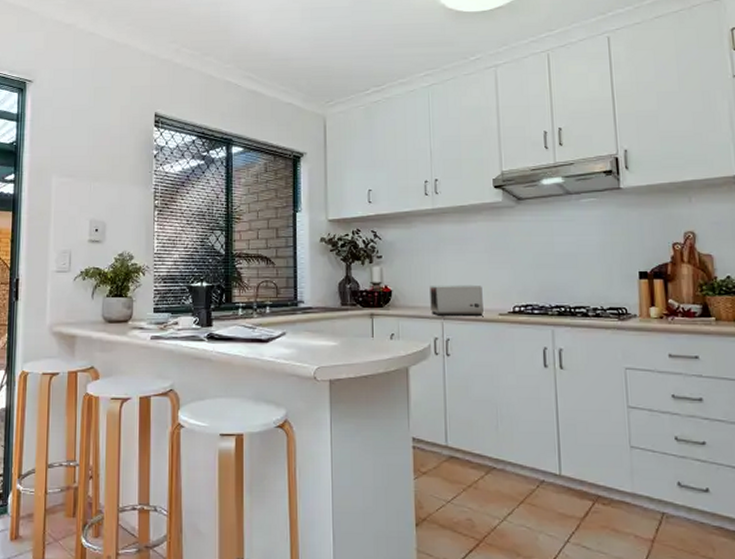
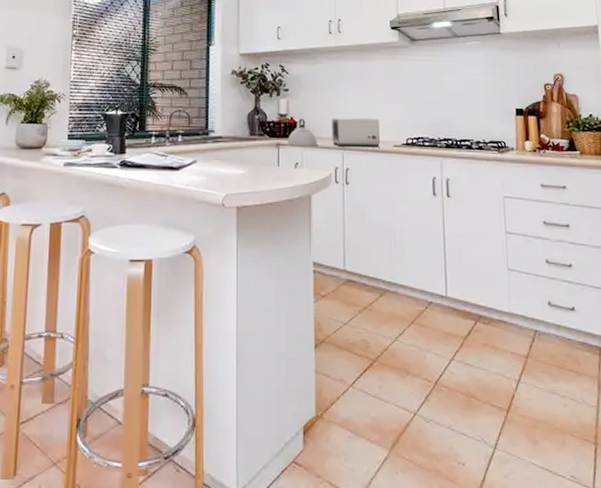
kettle: none [381,286,416,317] -> present [287,118,318,147]

